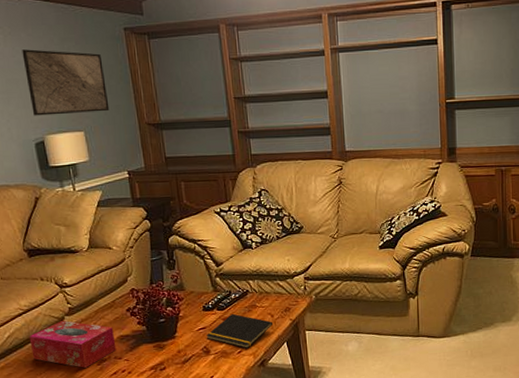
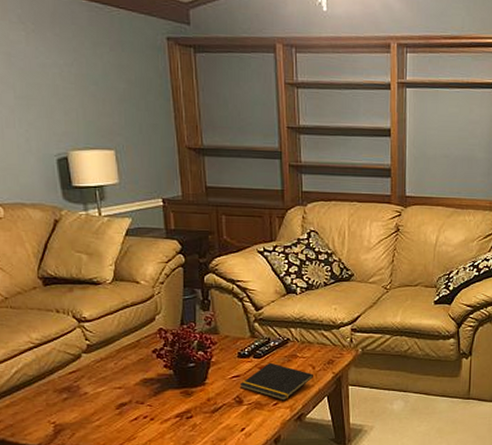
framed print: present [22,49,110,116] -> none [47,51,145,130]
tissue box: present [29,321,116,368] -> none [39,359,139,411]

